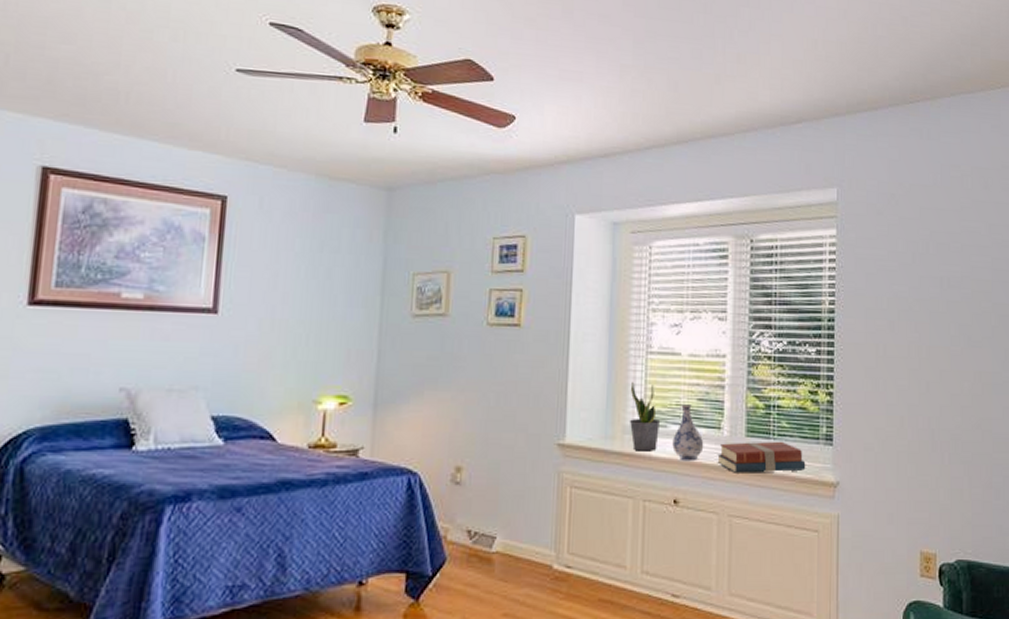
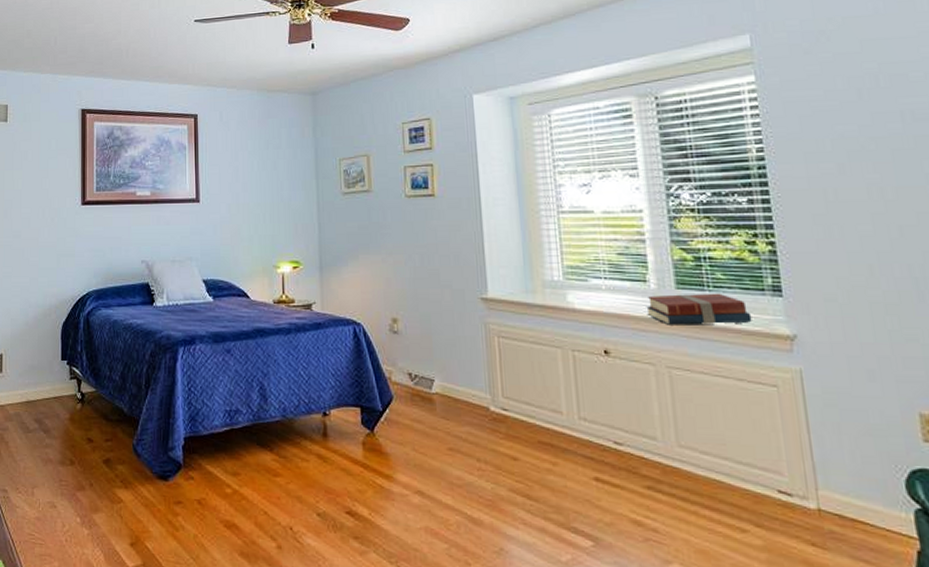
potted plant: present [629,381,661,451] -> none [545,239,581,304]
vase: present [672,404,704,462] -> none [595,259,630,314]

